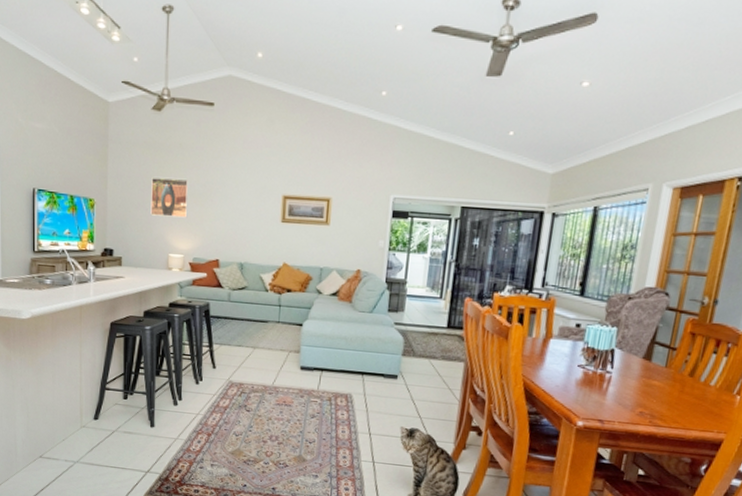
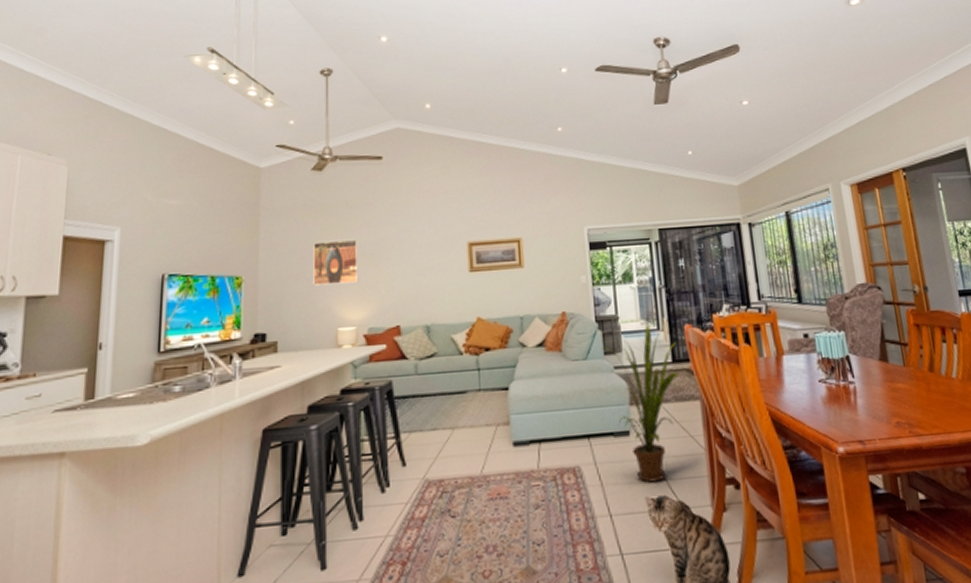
house plant: none [387,291,455,418] -> present [602,323,680,483]

